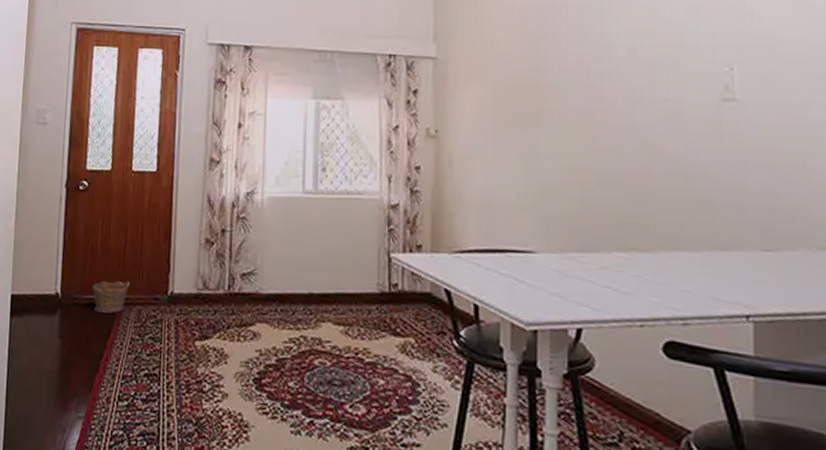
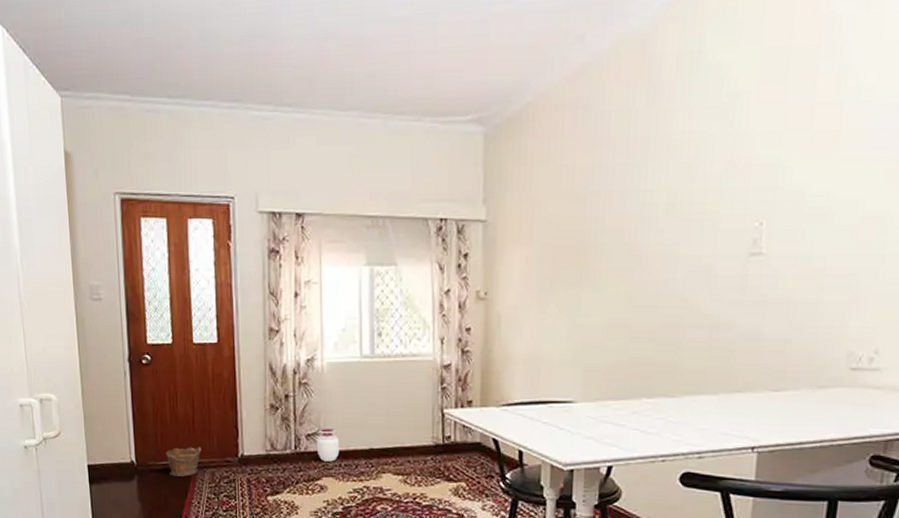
vase: none [251,268,277,306] -> present [316,429,340,462]

